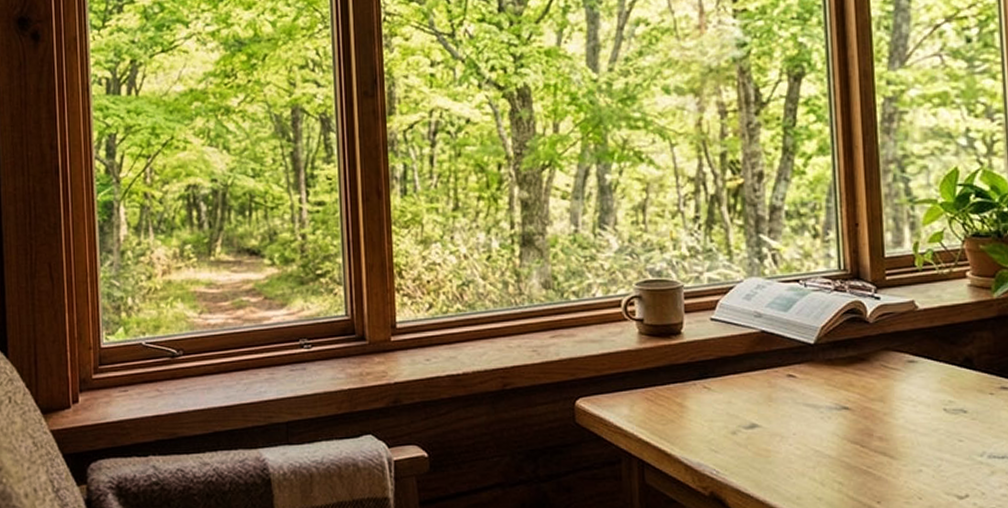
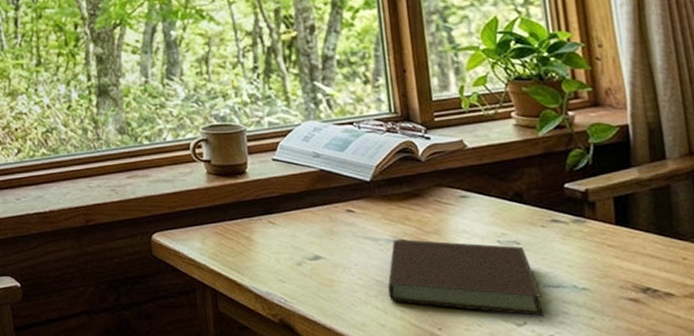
notebook: none [827,407,987,490] -> present [388,239,544,317]

